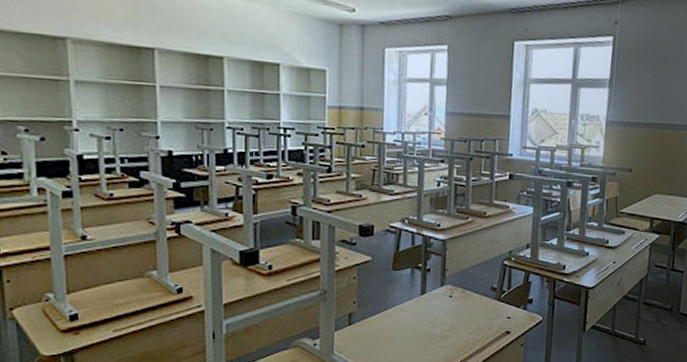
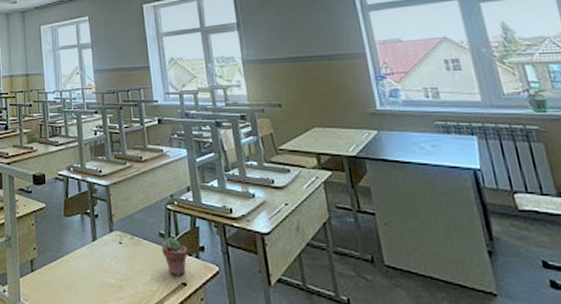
potted succulent: none [491,290,517,326] -> present [161,236,188,277]

